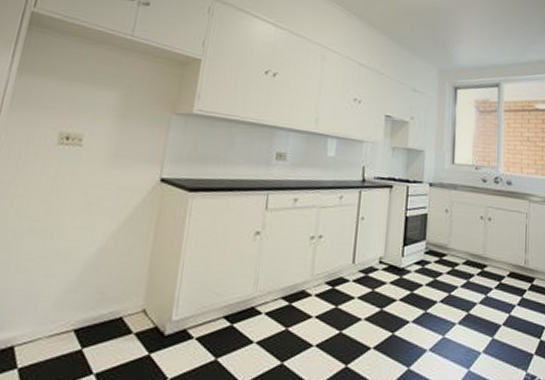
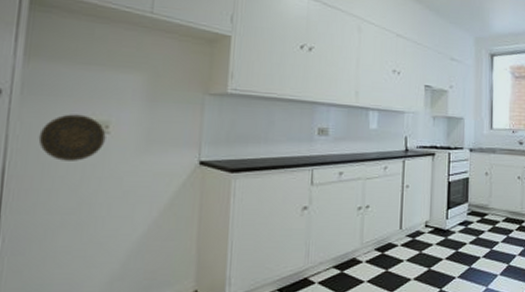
decorative plate: none [19,125,79,171] -> present [38,114,106,161]

